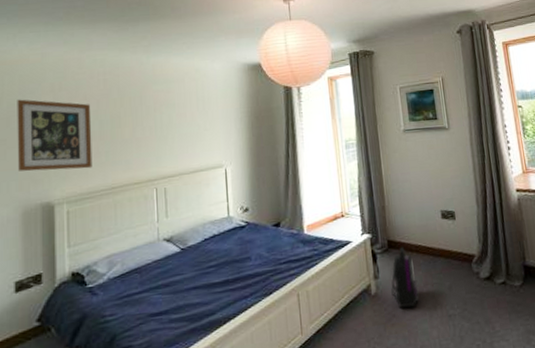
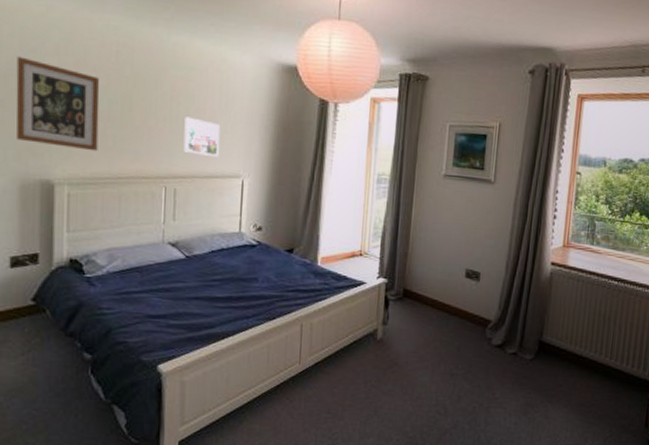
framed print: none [168,122,202,154] -> present [183,116,221,157]
backpack: present [391,247,419,309] -> none [397,298,427,360]

